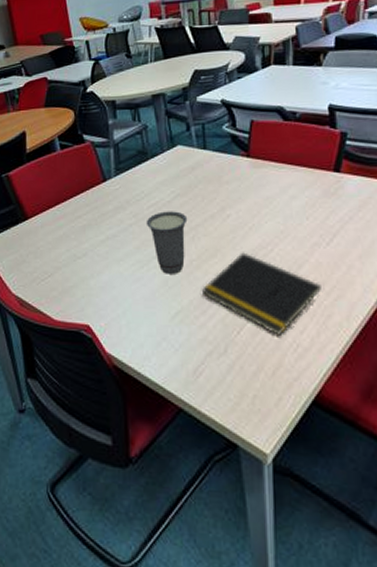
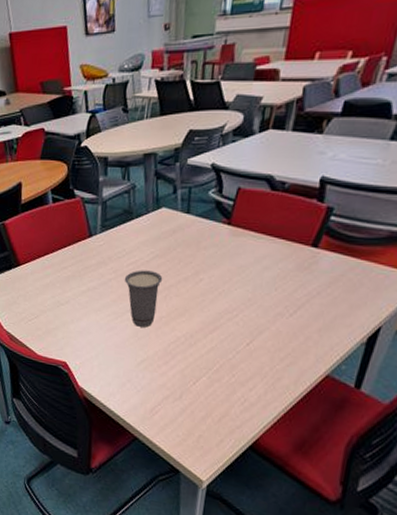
notepad: present [201,252,321,336] -> none [166,314,277,390]

